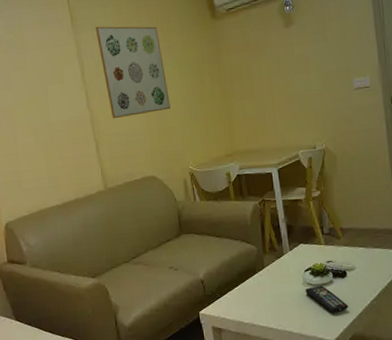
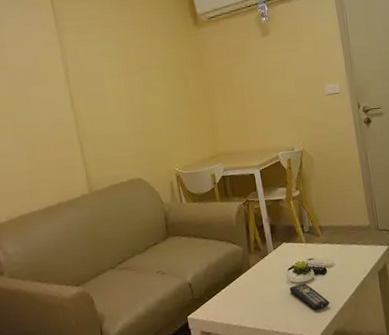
wall art: present [96,26,171,119] -> none [80,28,156,121]

